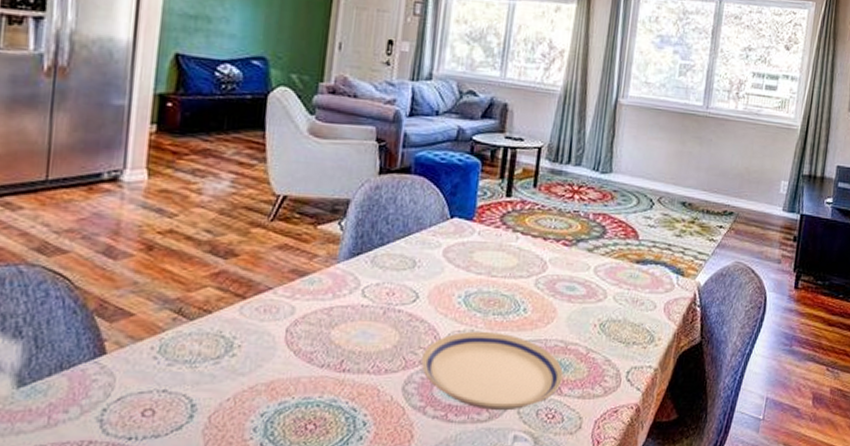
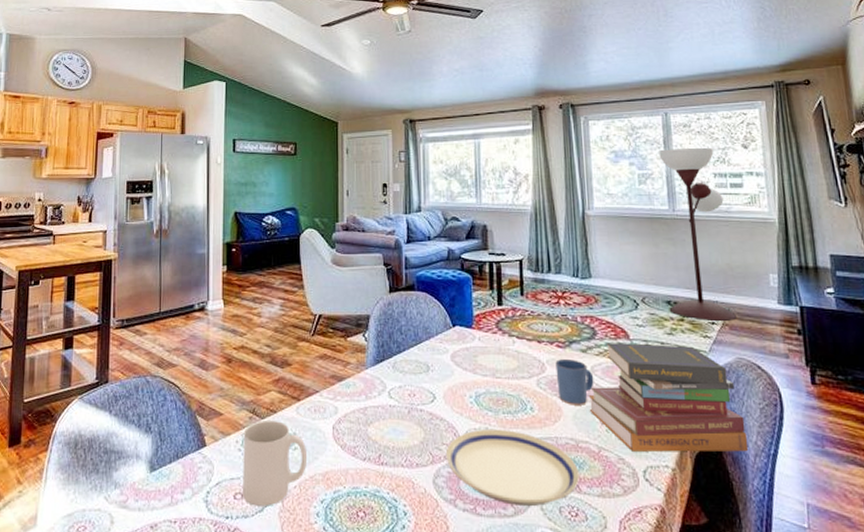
mug: none [154,323,249,423] -> present [243,421,308,506]
mug: none [556,258,596,307] -> present [555,359,594,405]
books: none [584,243,730,353] -> present [588,343,749,452]
floor lamp: none [682,40,758,225] -> present [659,148,736,321]

